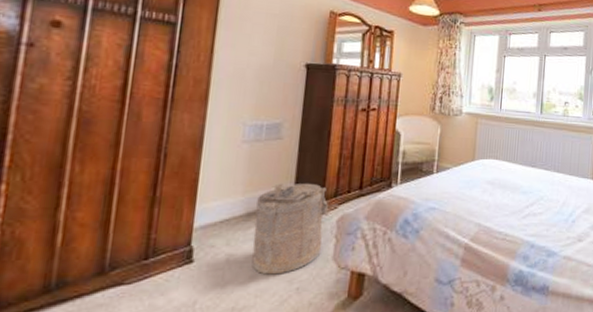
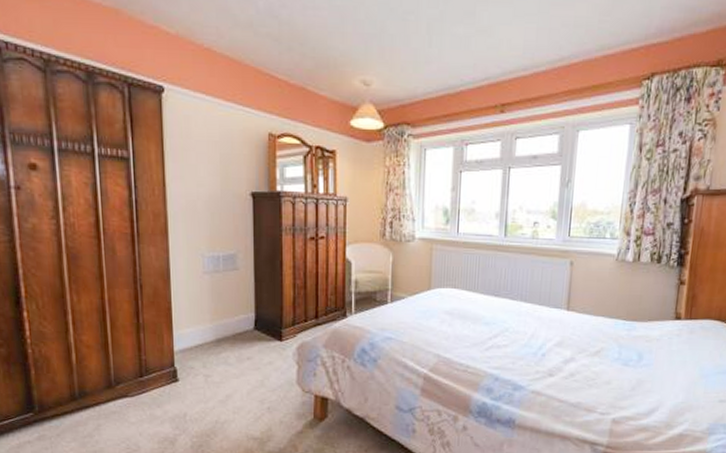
laundry hamper: present [252,183,339,275] -> none [224,312,297,395]

